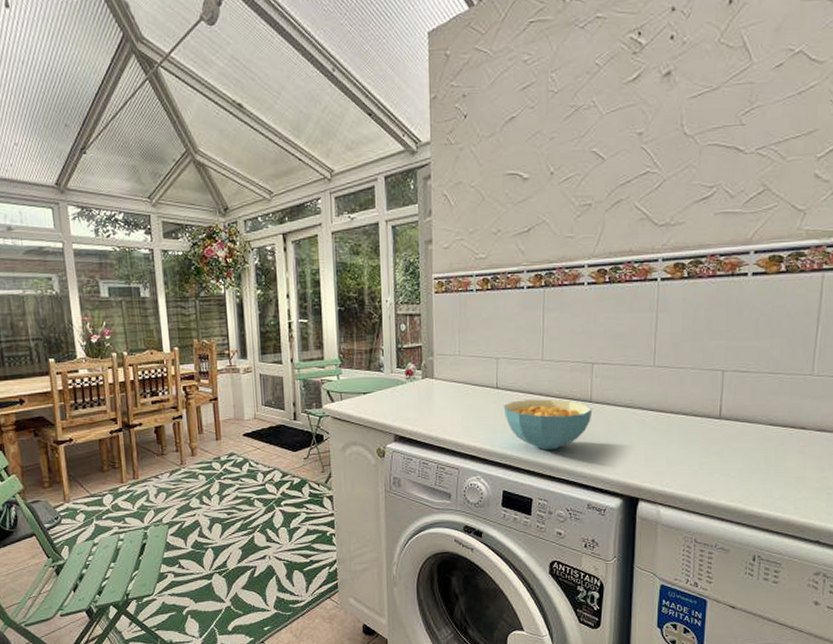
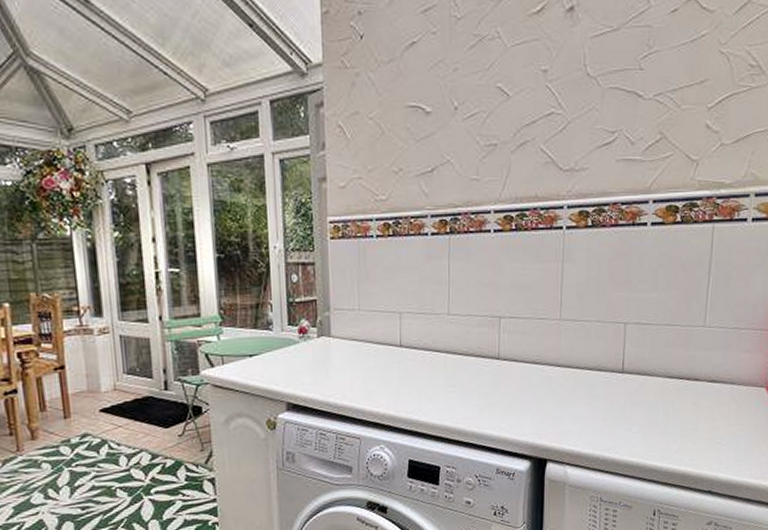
cereal bowl: present [503,399,593,451] -> none [408,357,501,413]

